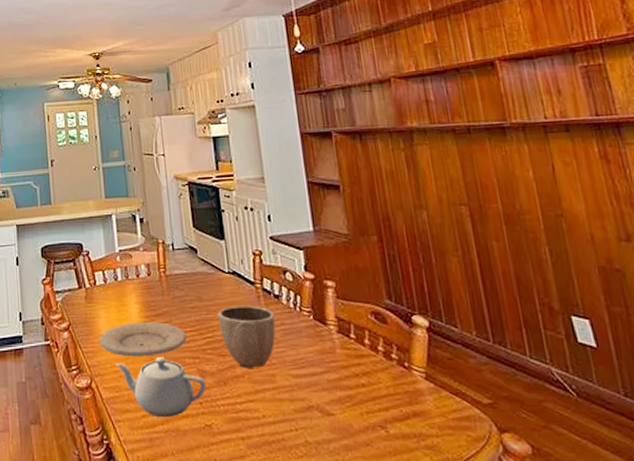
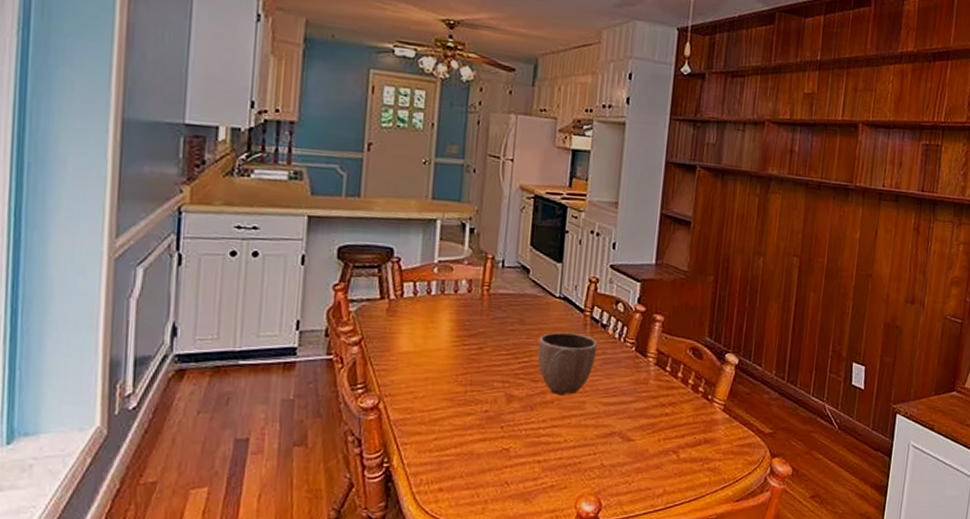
plate: present [100,322,187,357] -> none [397,341,500,379]
teapot: present [117,357,207,418] -> none [413,379,512,441]

